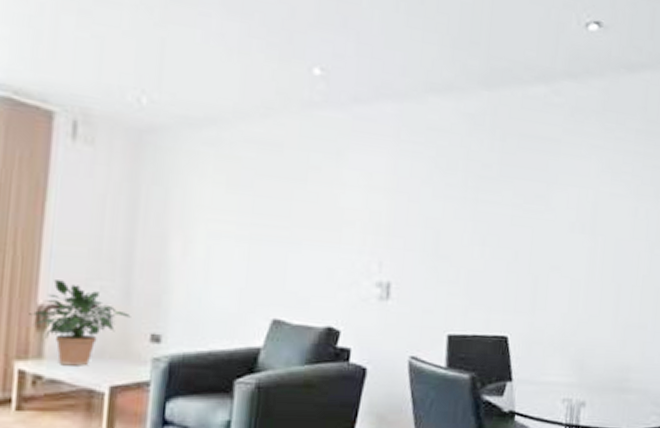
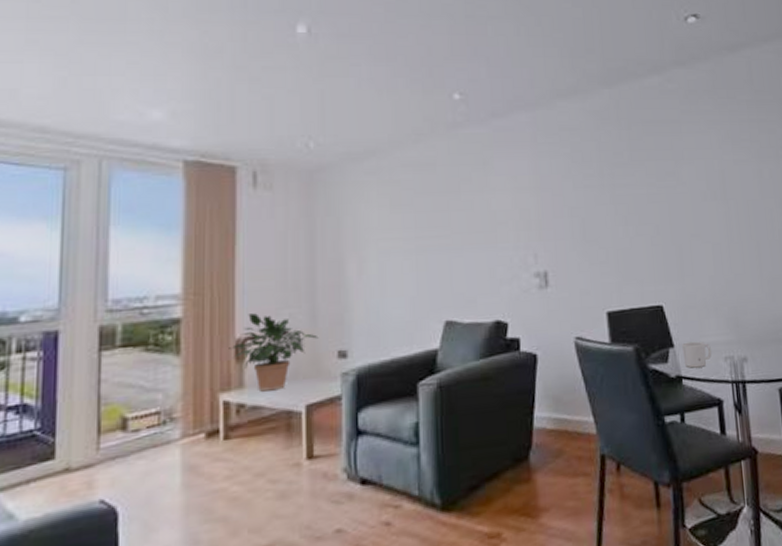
mug: none [520,378,550,406] -> present [682,341,712,368]

